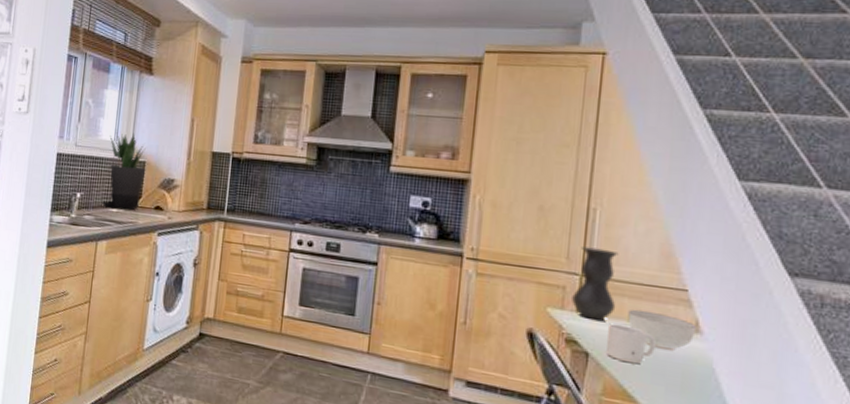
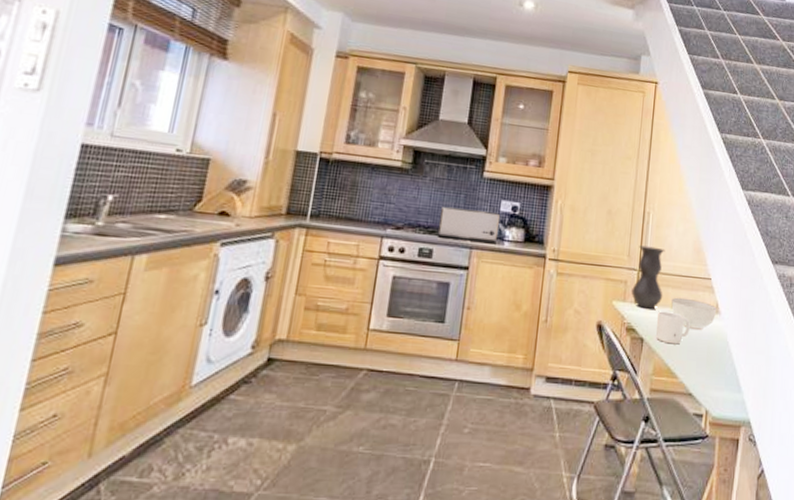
planter: present [102,130,146,210] -> none [145,119,212,216]
toaster: none [344,201,411,241] -> present [437,205,501,244]

